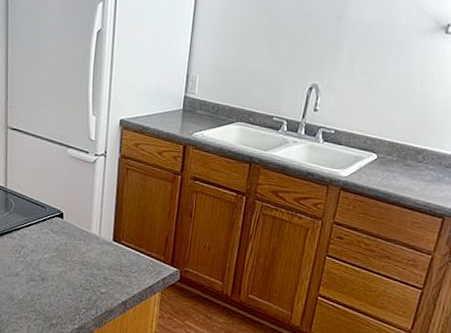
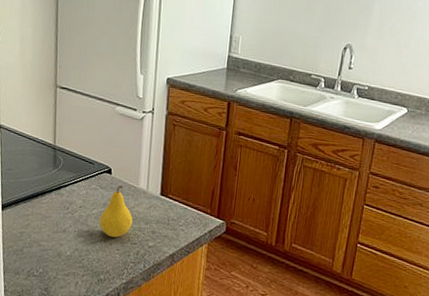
fruit: none [51,230,85,283] -> present [99,185,133,238]

